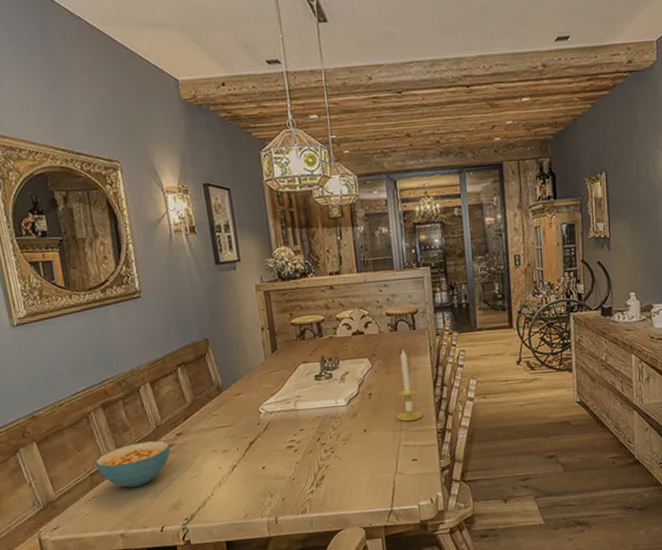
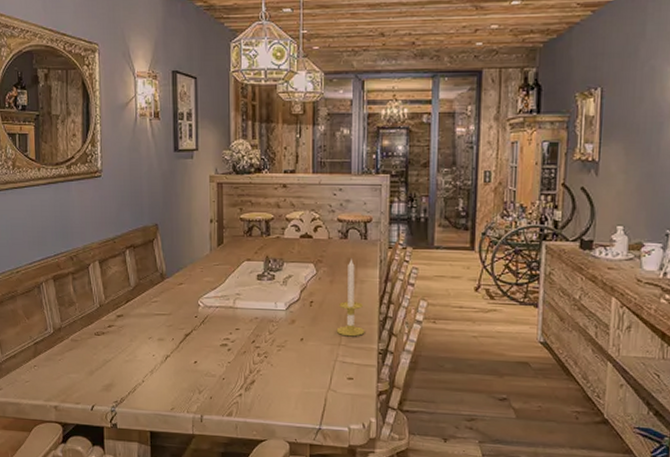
cereal bowl: present [95,440,170,487] -> none [41,319,110,362]

